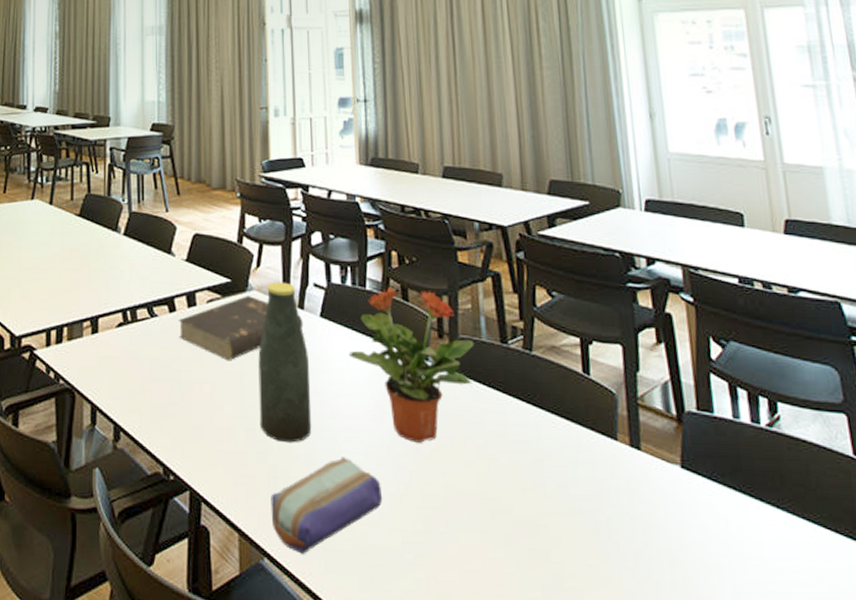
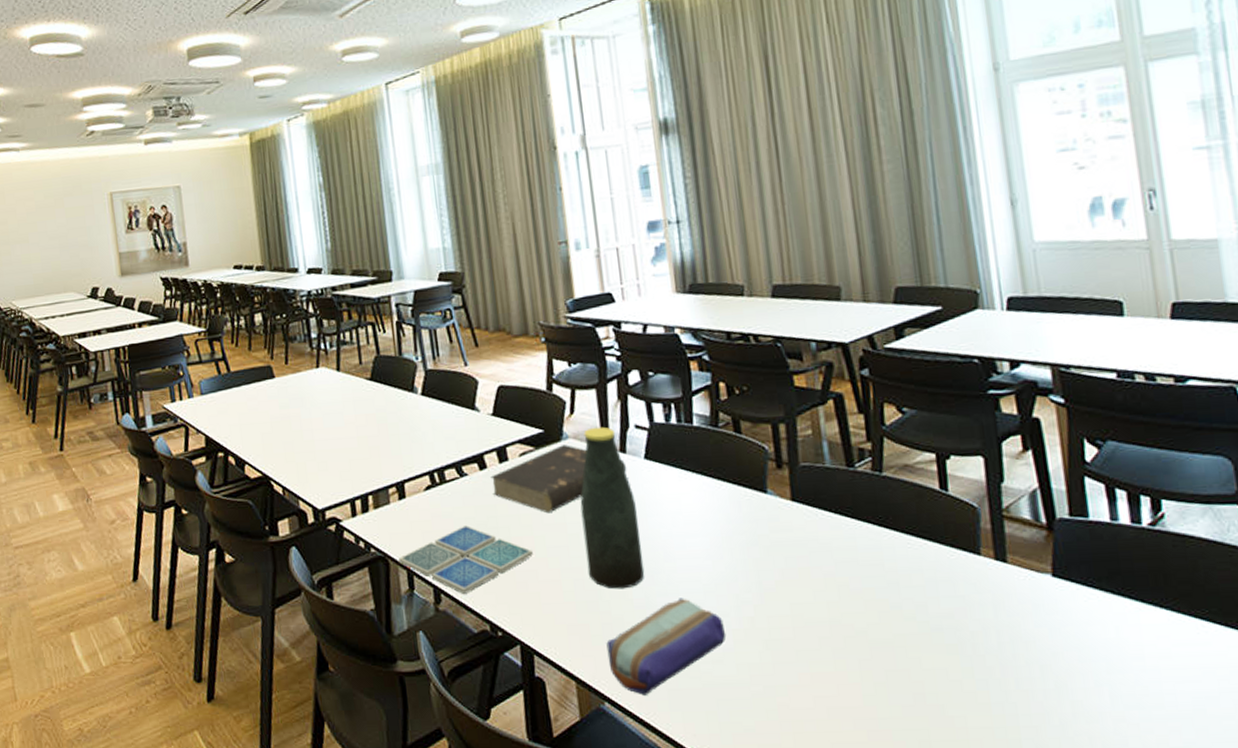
drink coaster: none [85,365,210,434] -> present [398,525,533,594]
potted plant: present [348,287,474,443] -> none [678,420,817,577]

